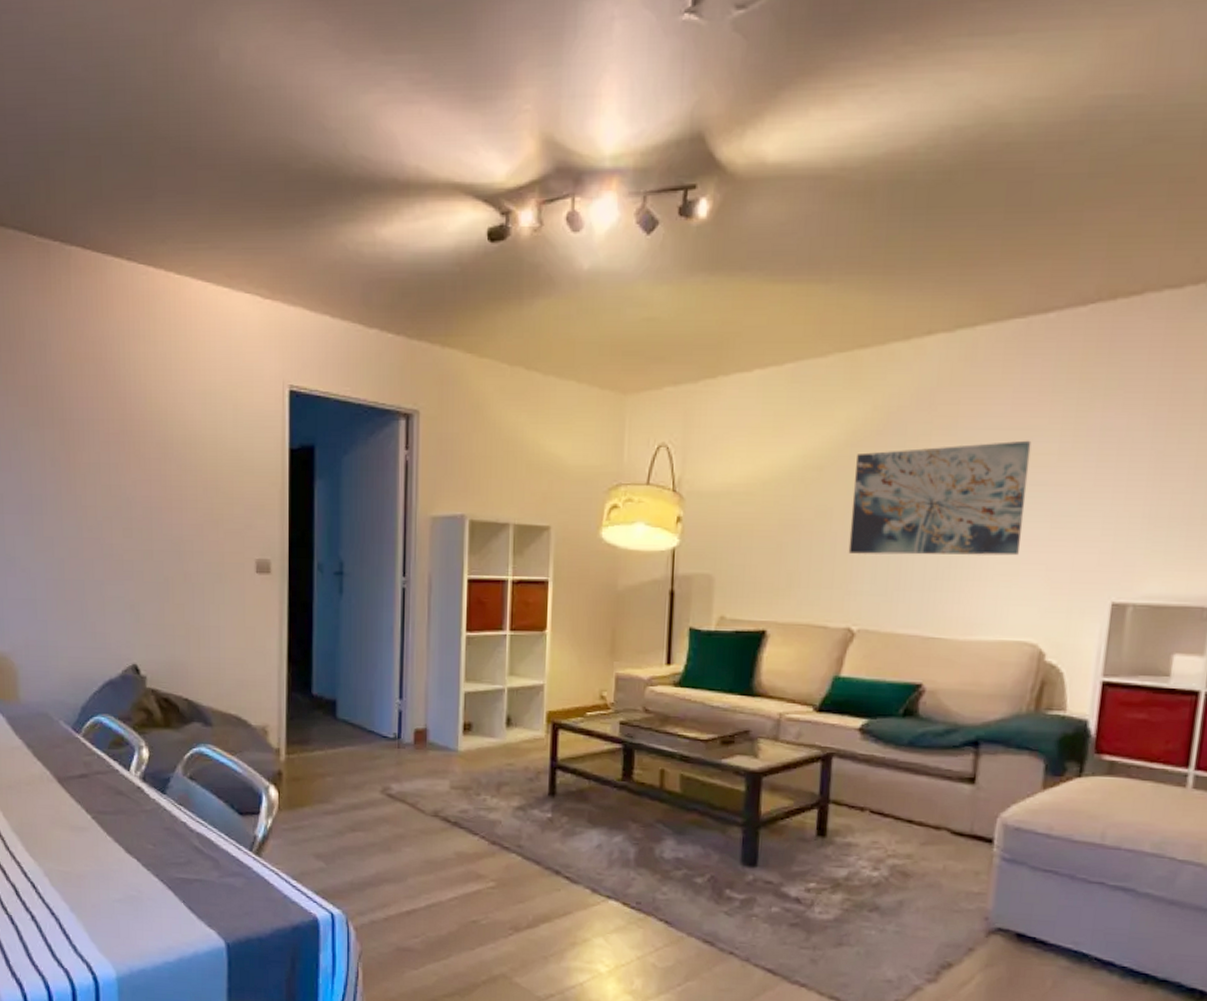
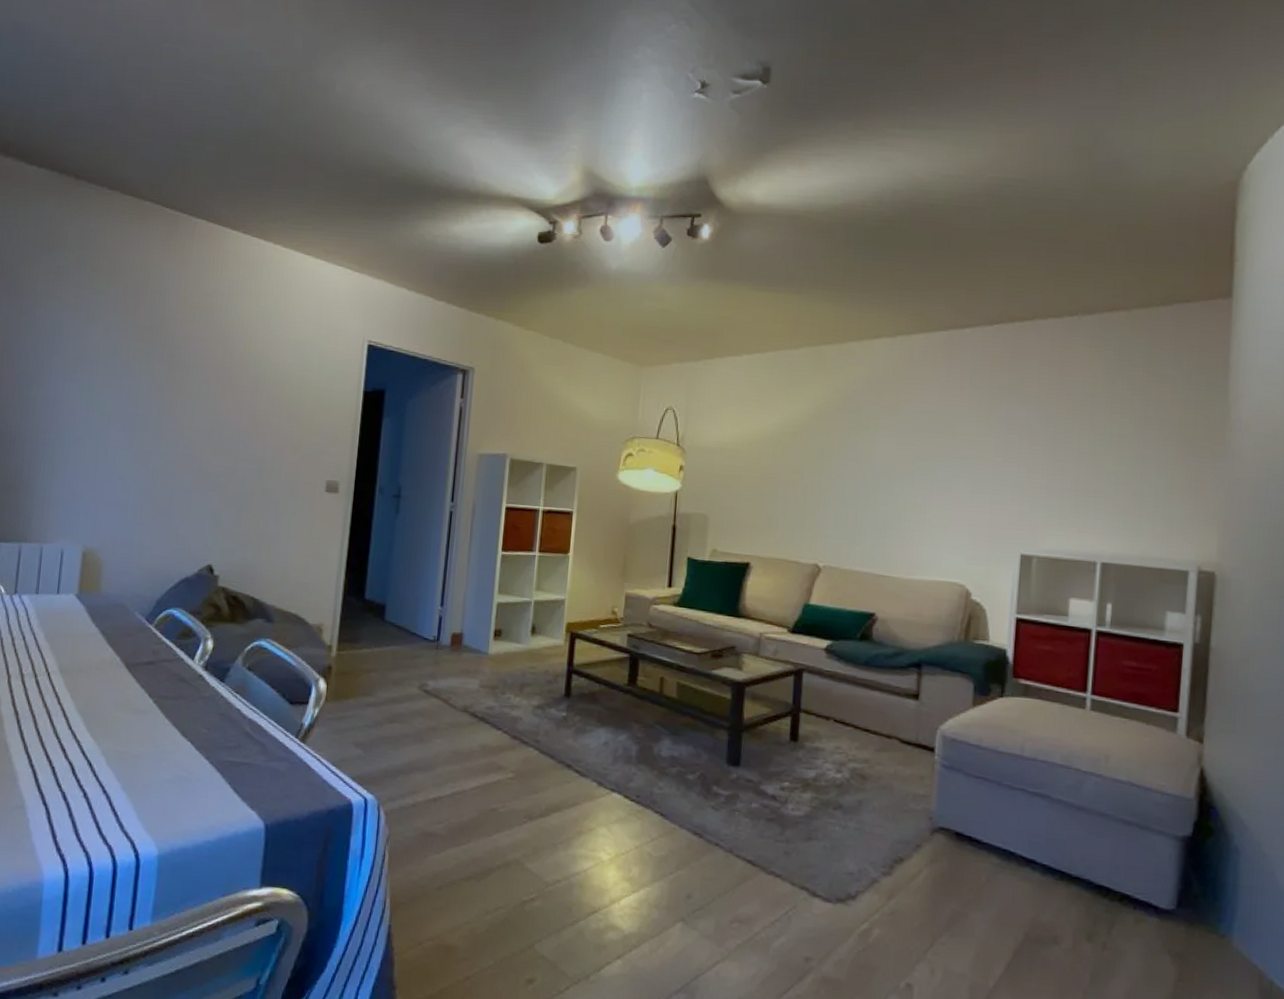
wall art: present [848,440,1032,556] -> none [816,423,955,513]

